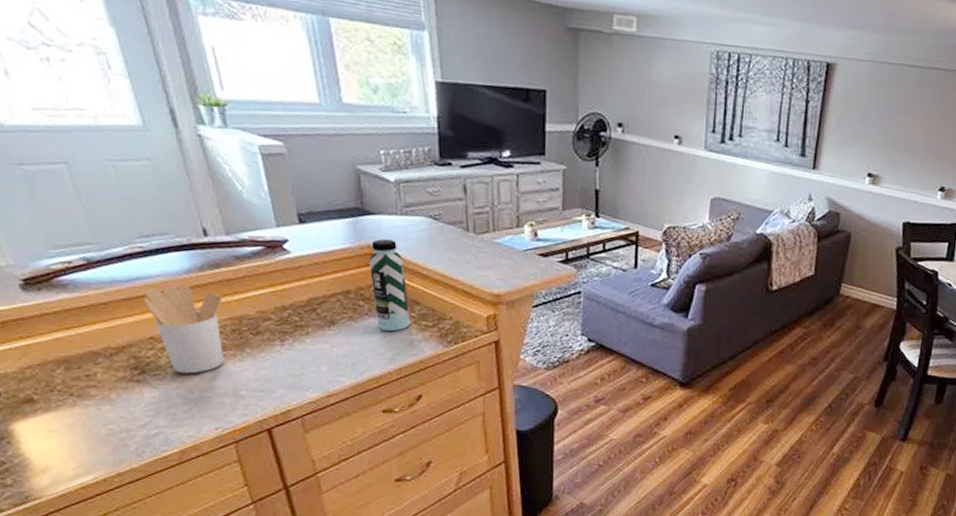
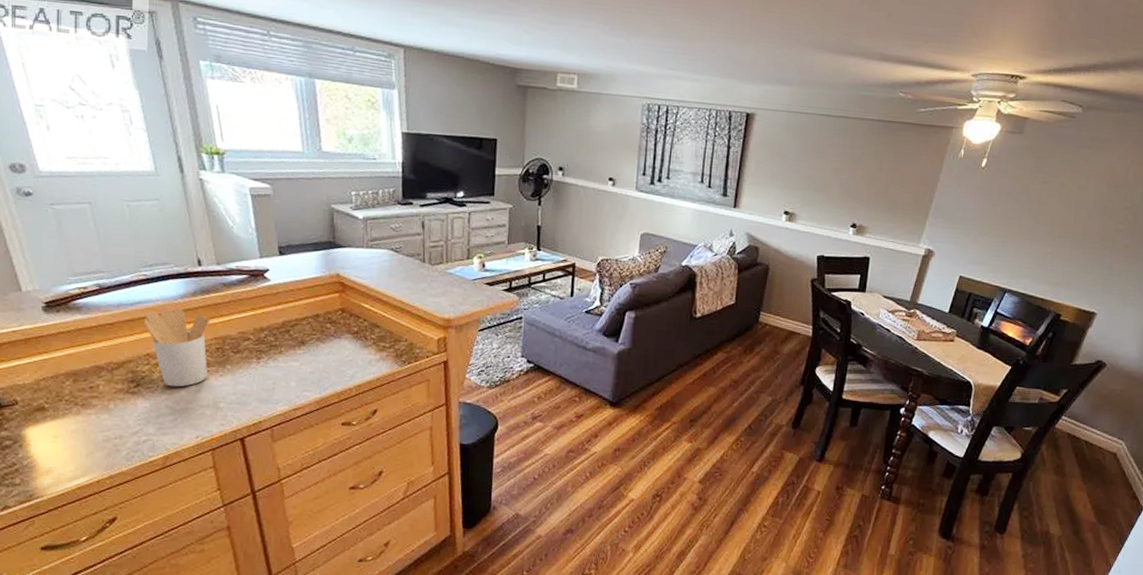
water bottle: present [369,239,410,331] -> none [337,269,370,351]

